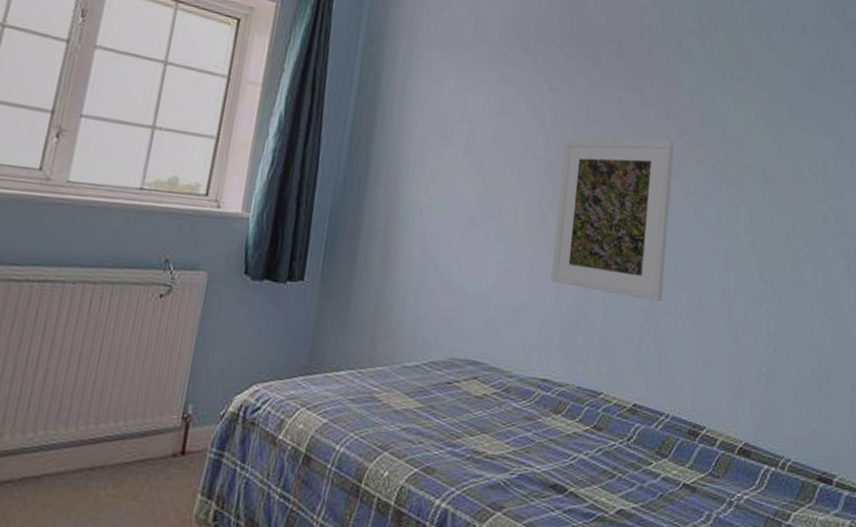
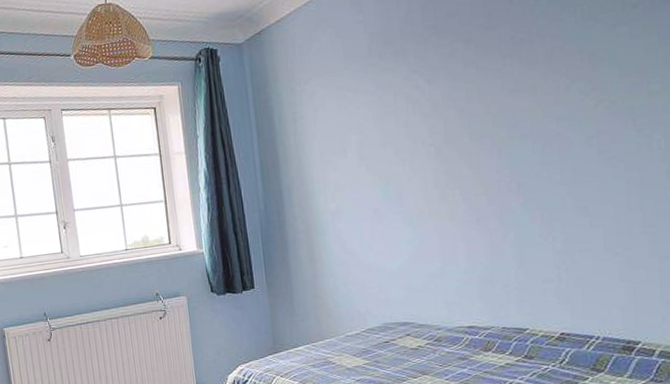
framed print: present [551,139,674,301] -> none [449,92,576,248]

